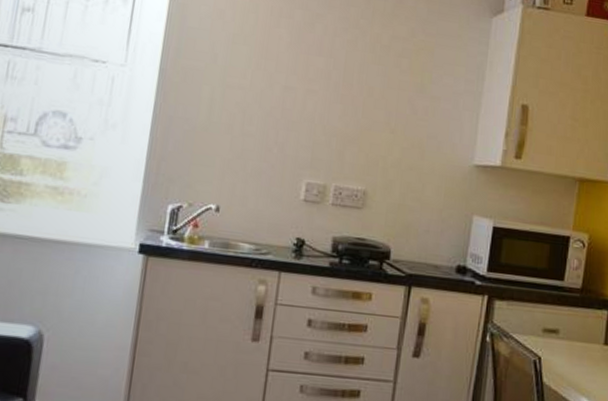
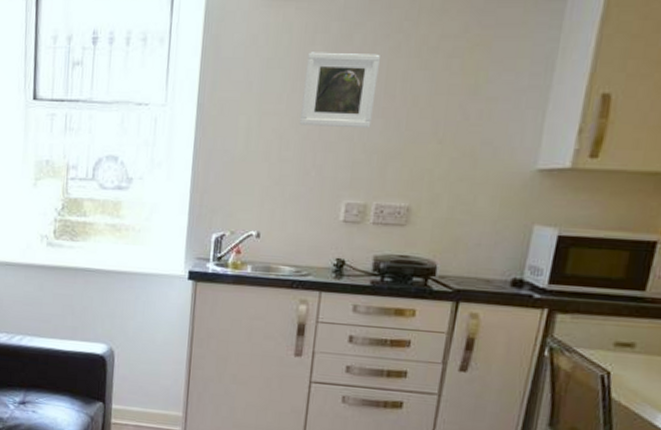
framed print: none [263,33,340,113] -> present [300,52,381,129]

